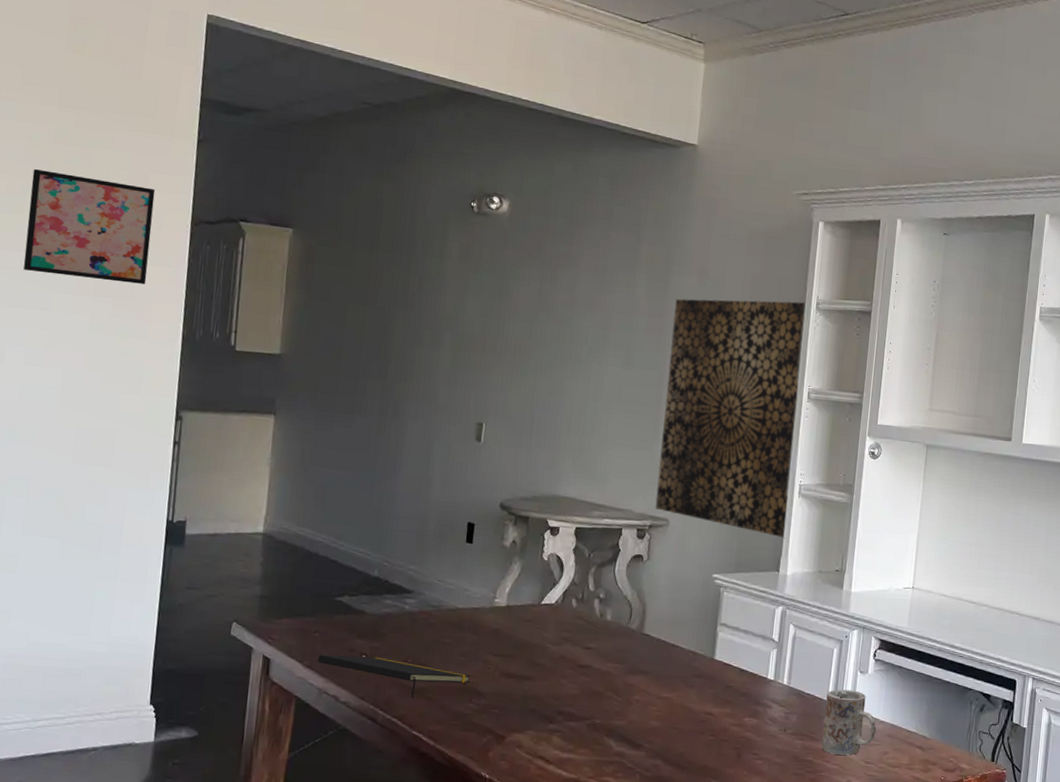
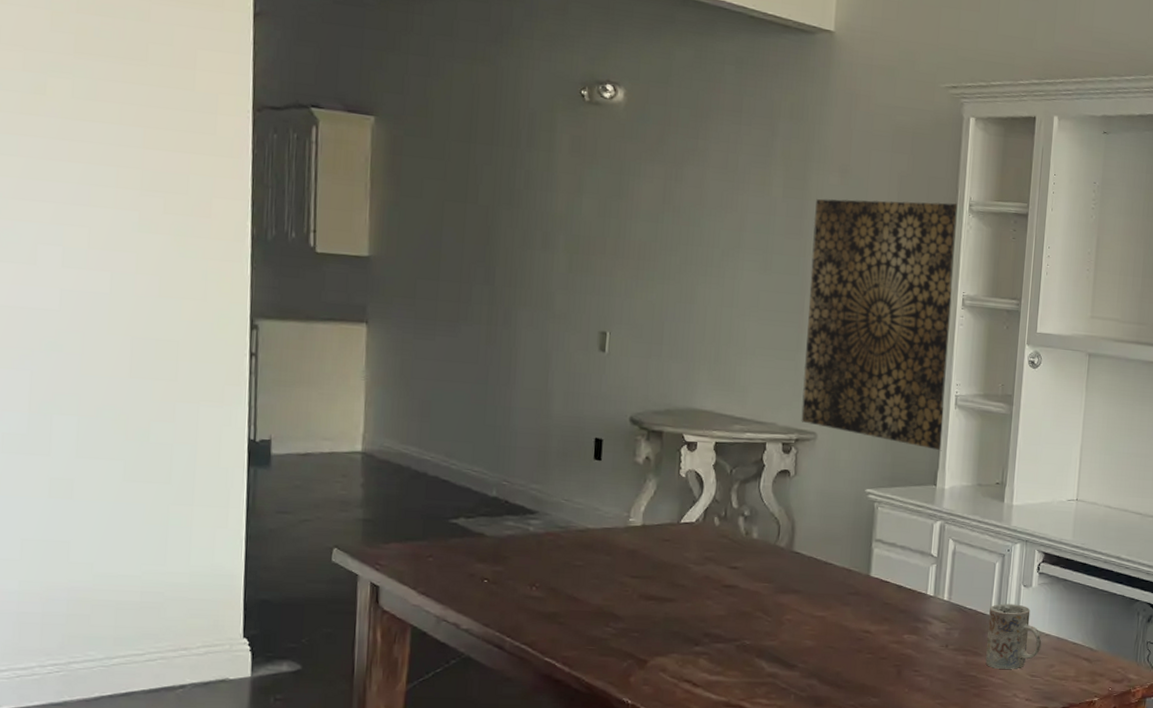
wall art: present [23,169,156,285] -> none [51,43,207,177]
notepad: present [317,655,471,698] -> none [433,580,607,623]

